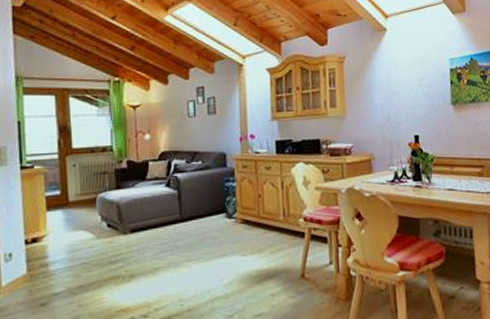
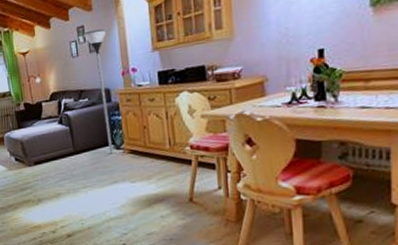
floor lamp: none [203,92,227,223] -> present [84,28,113,154]

